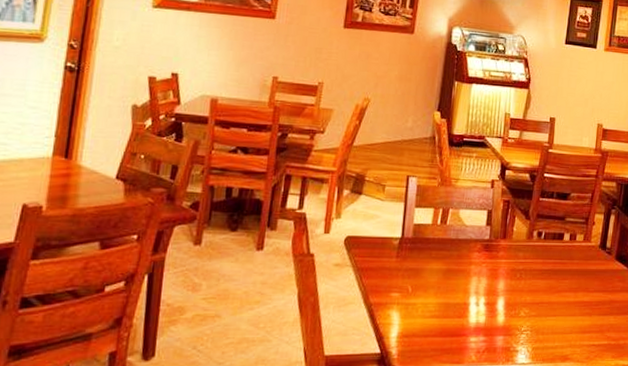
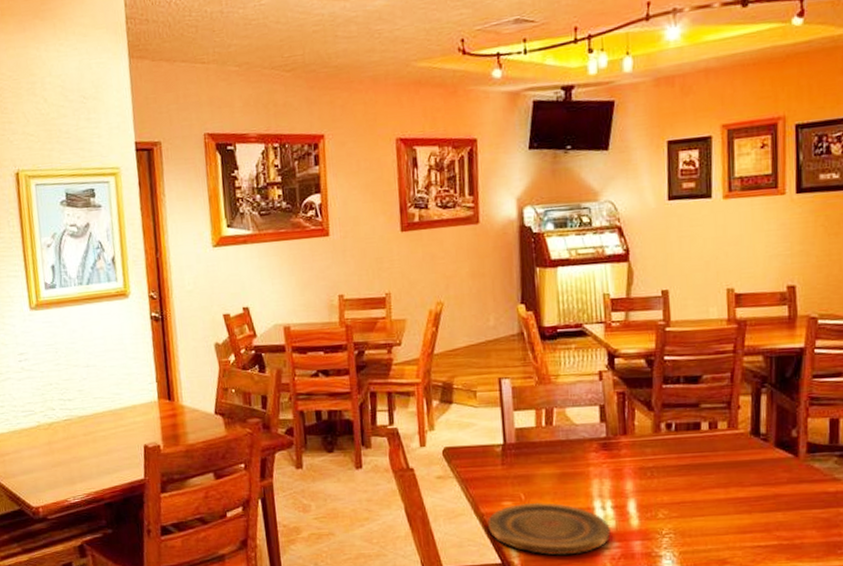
plate: none [373,295,480,347] -> present [487,502,611,556]

